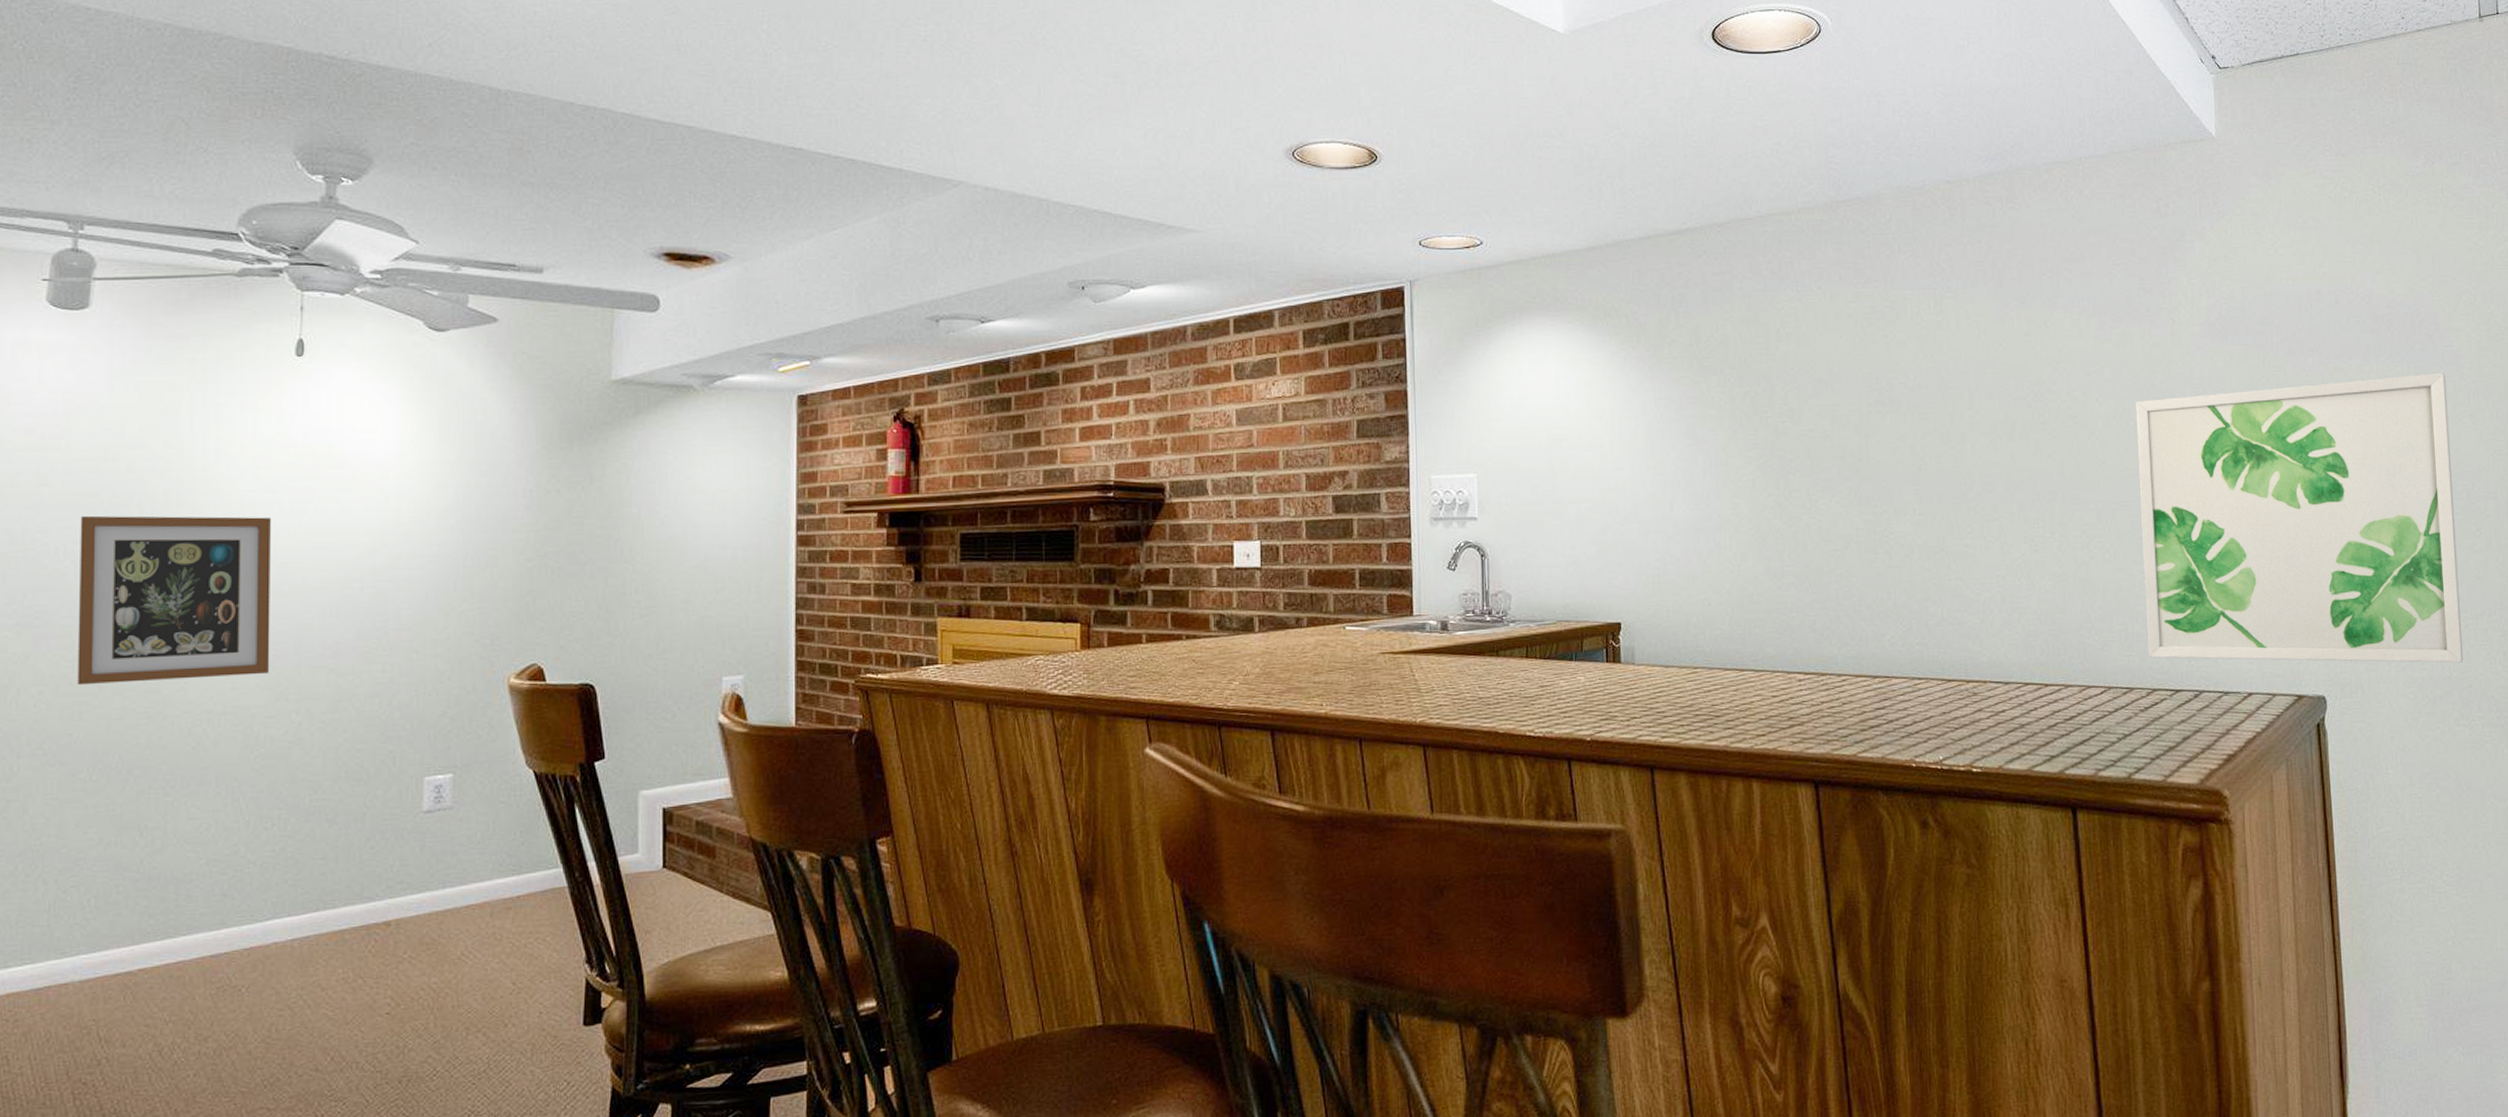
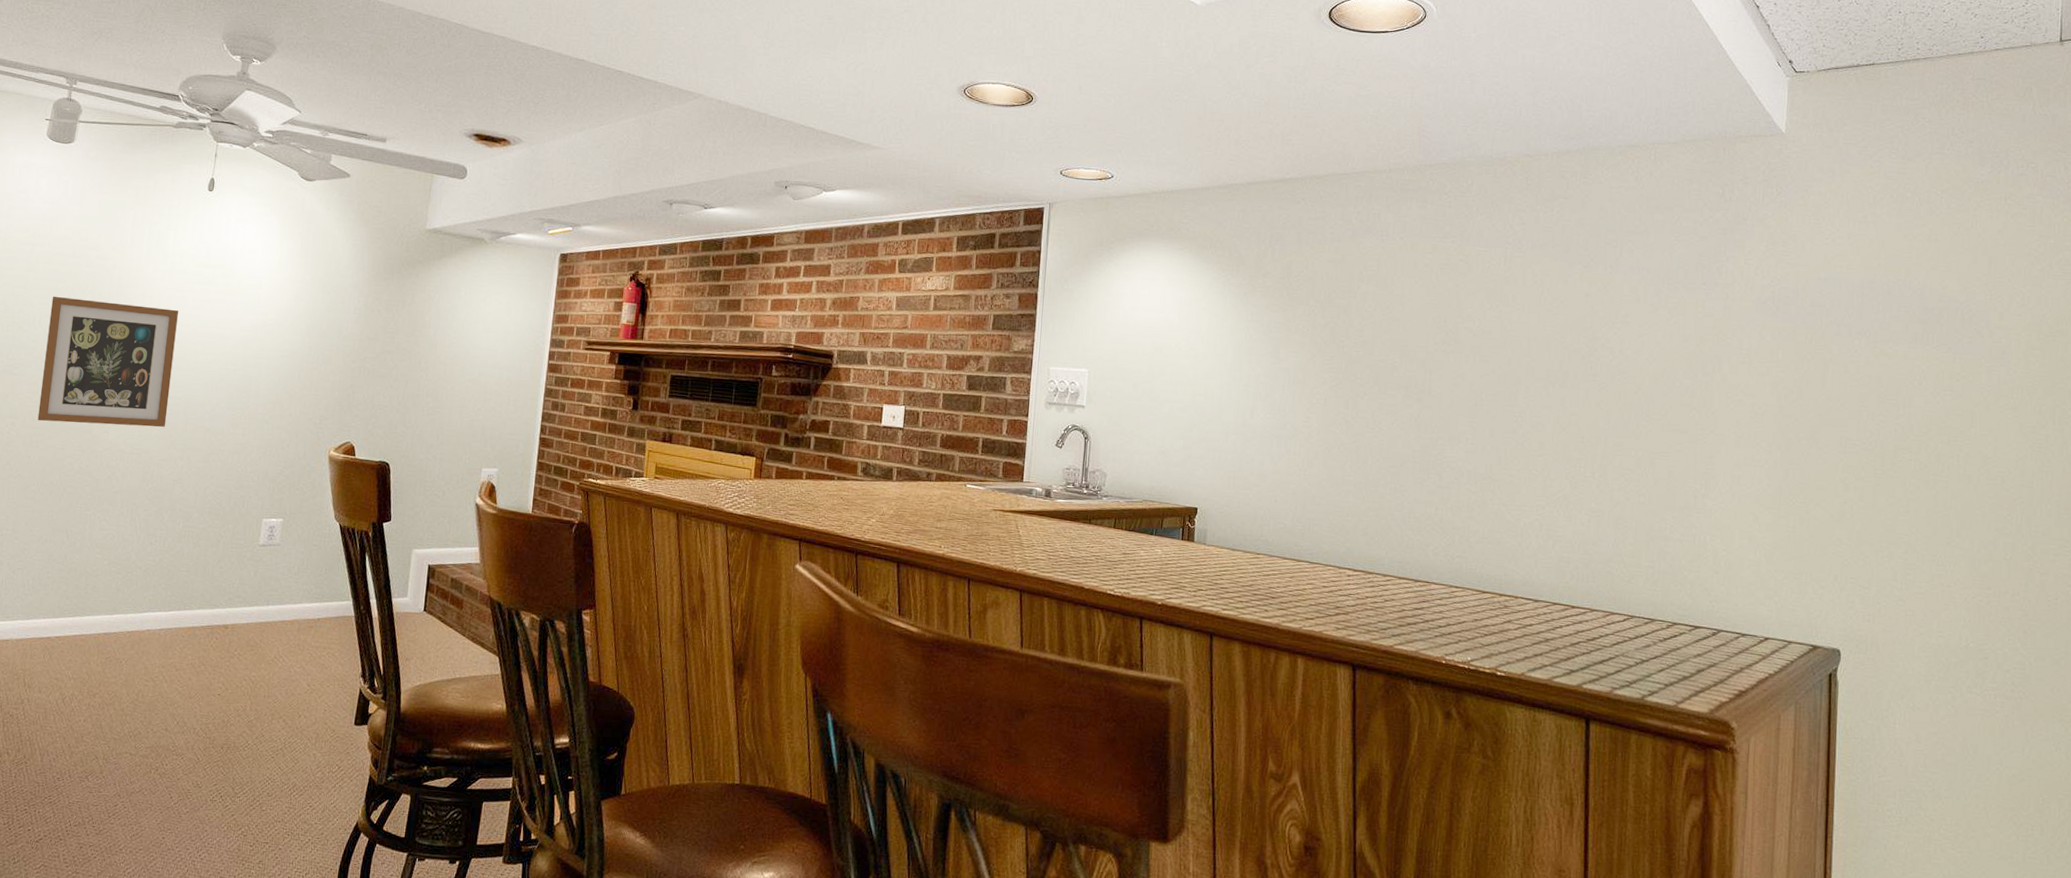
wall art: present [2135,372,2464,663] -> none [1672,364,1991,635]

